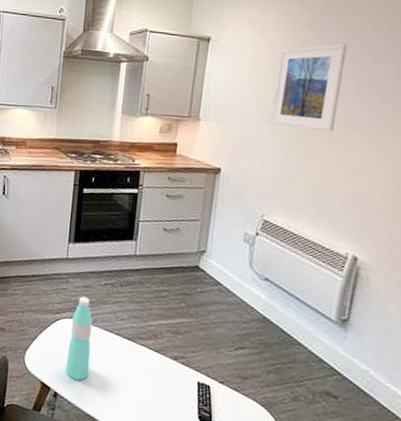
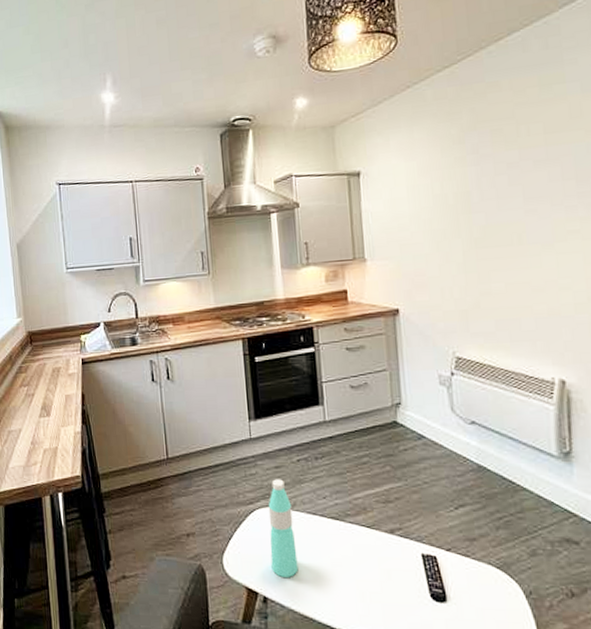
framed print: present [269,43,348,132] -> none [435,154,509,252]

